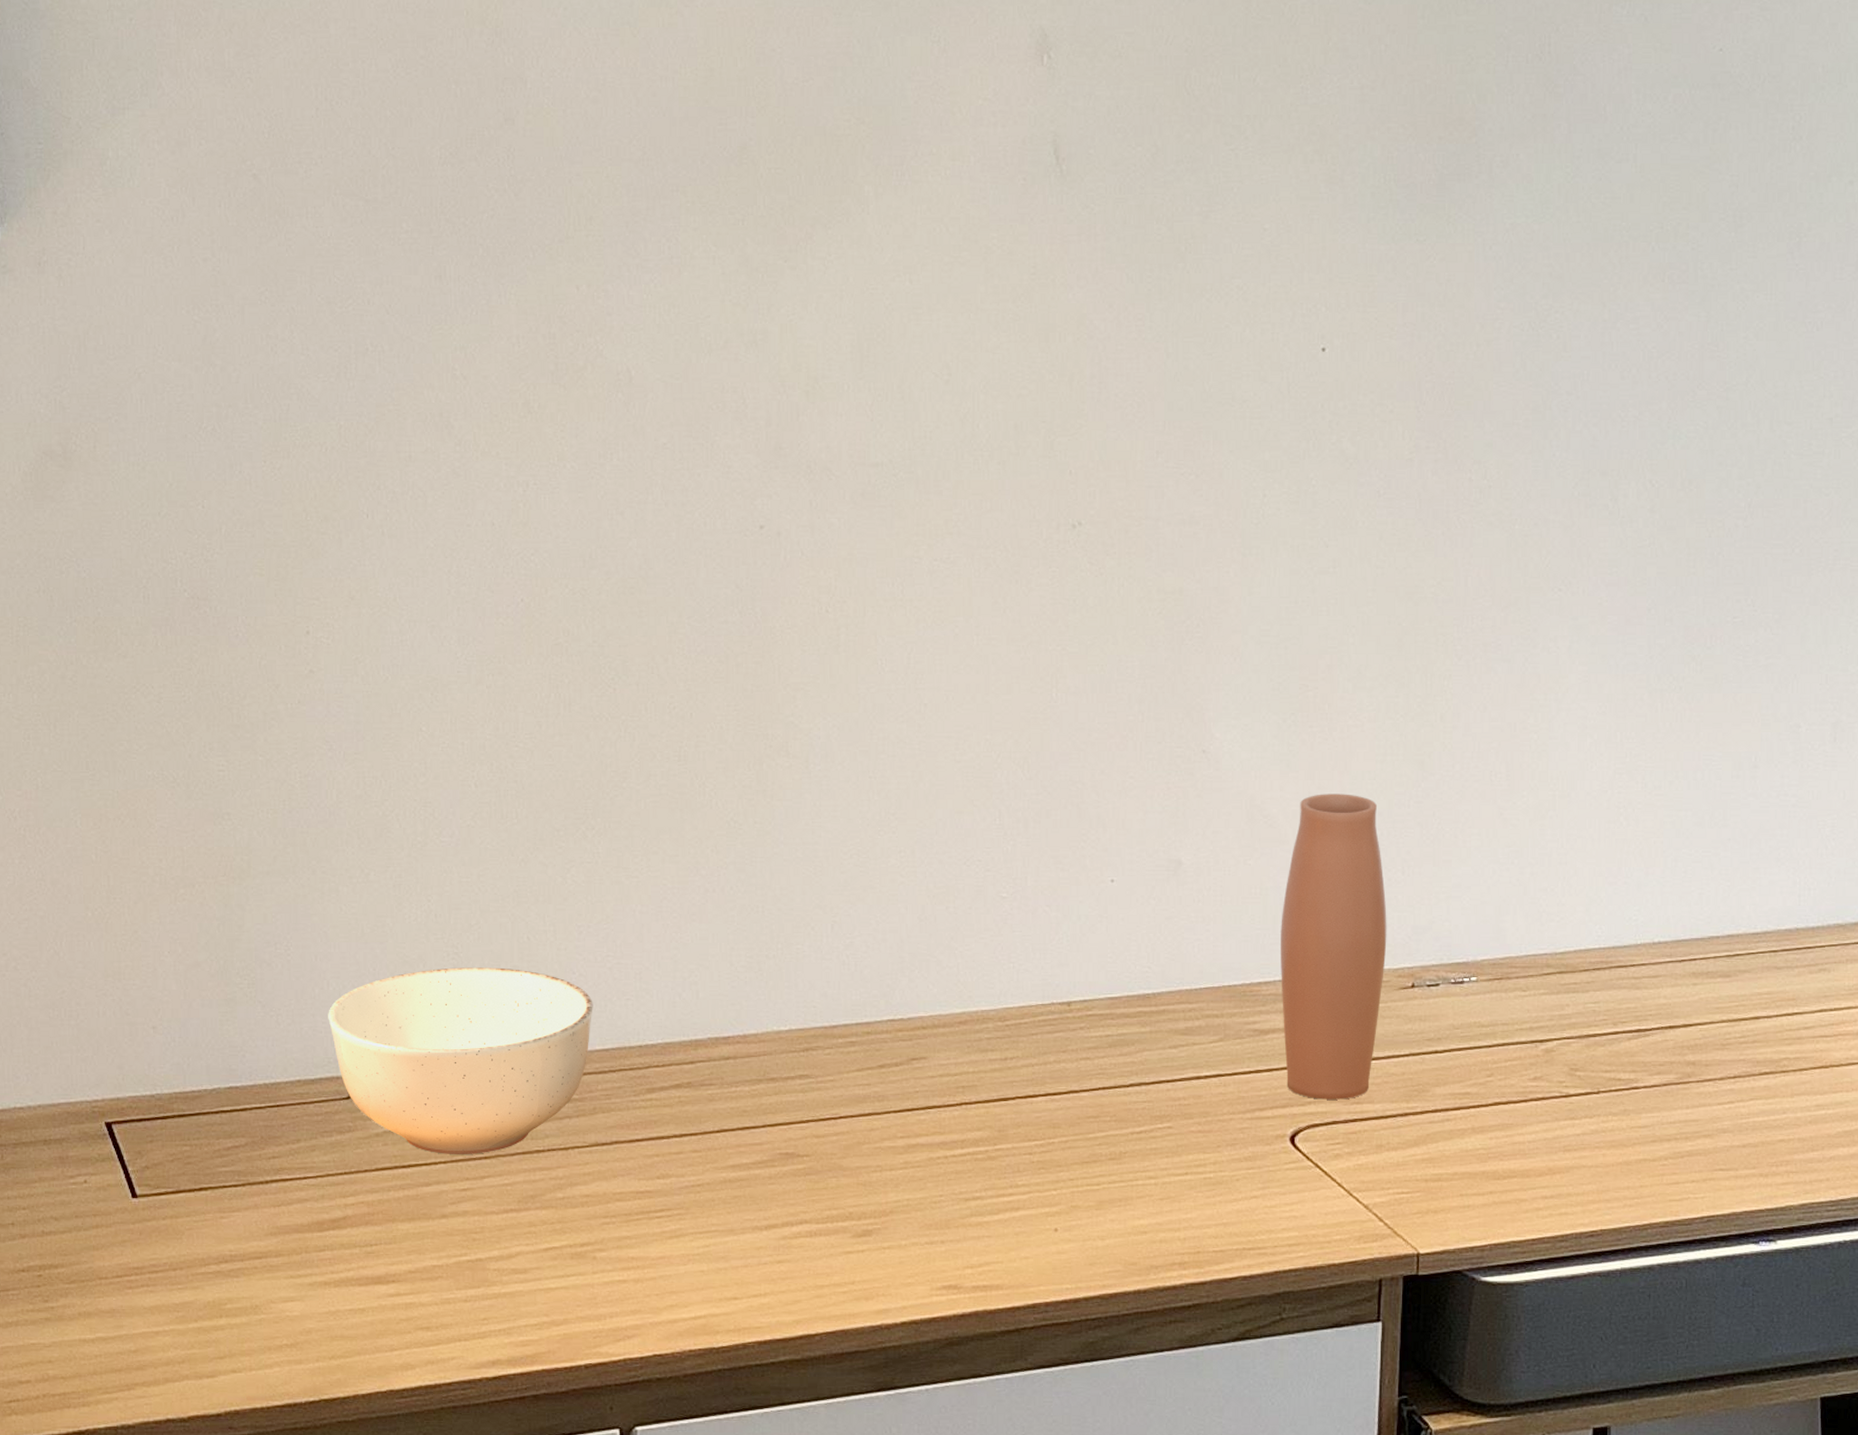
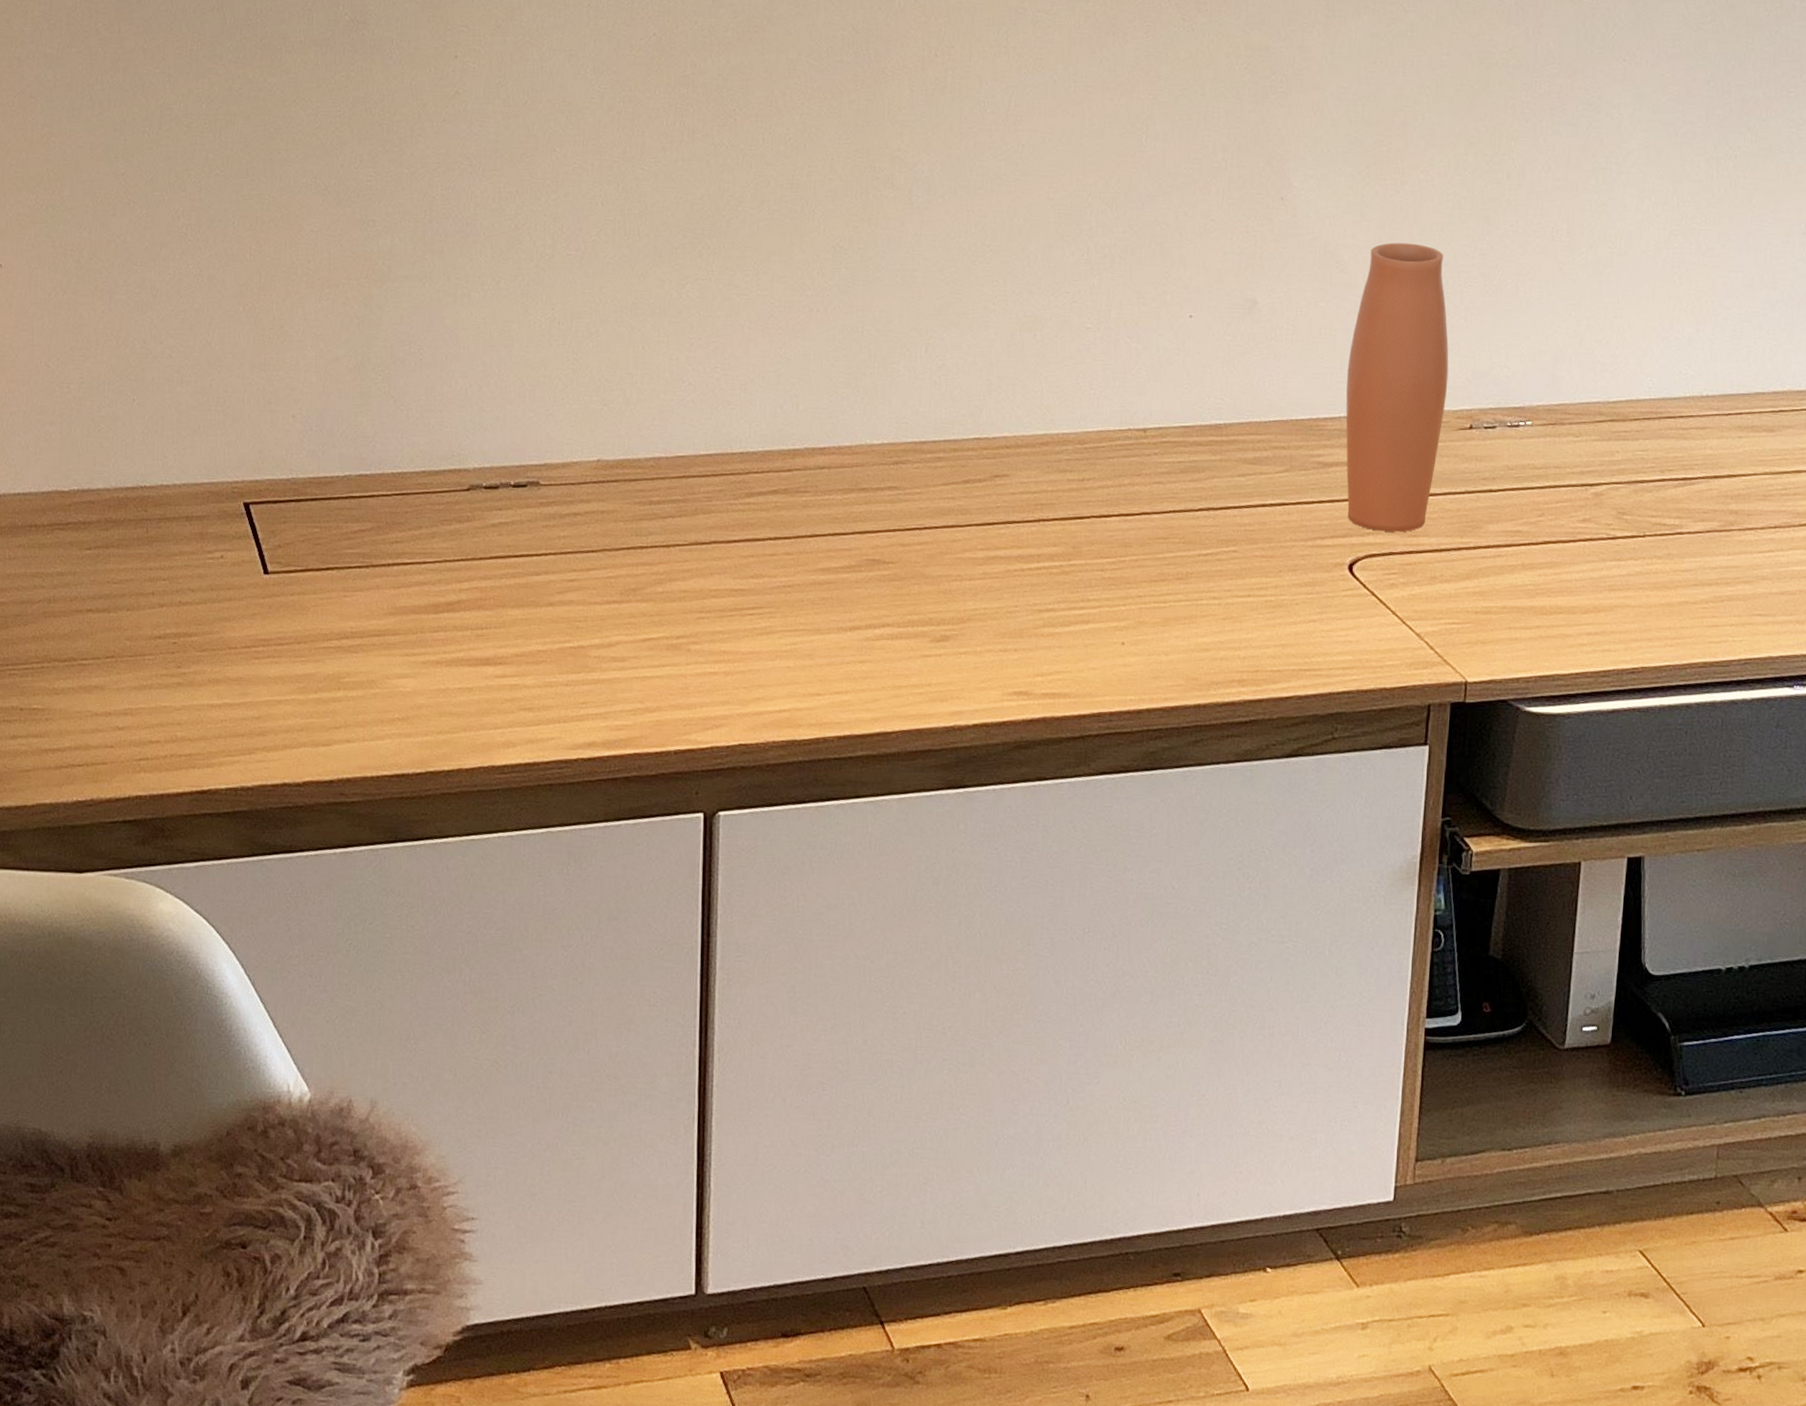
bowl: present [328,967,593,1154] -> none [454,372,700,548]

